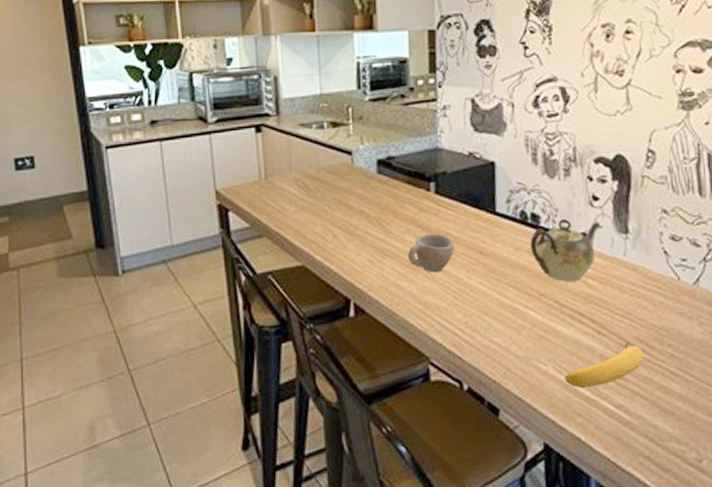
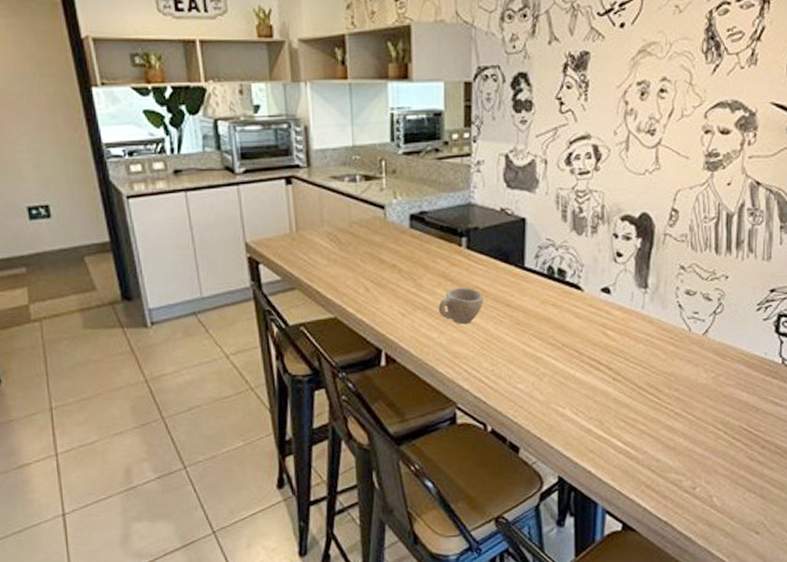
teapot: present [530,219,603,282] -> none [555,274,624,333]
banana: present [565,342,644,389] -> none [581,387,653,429]

